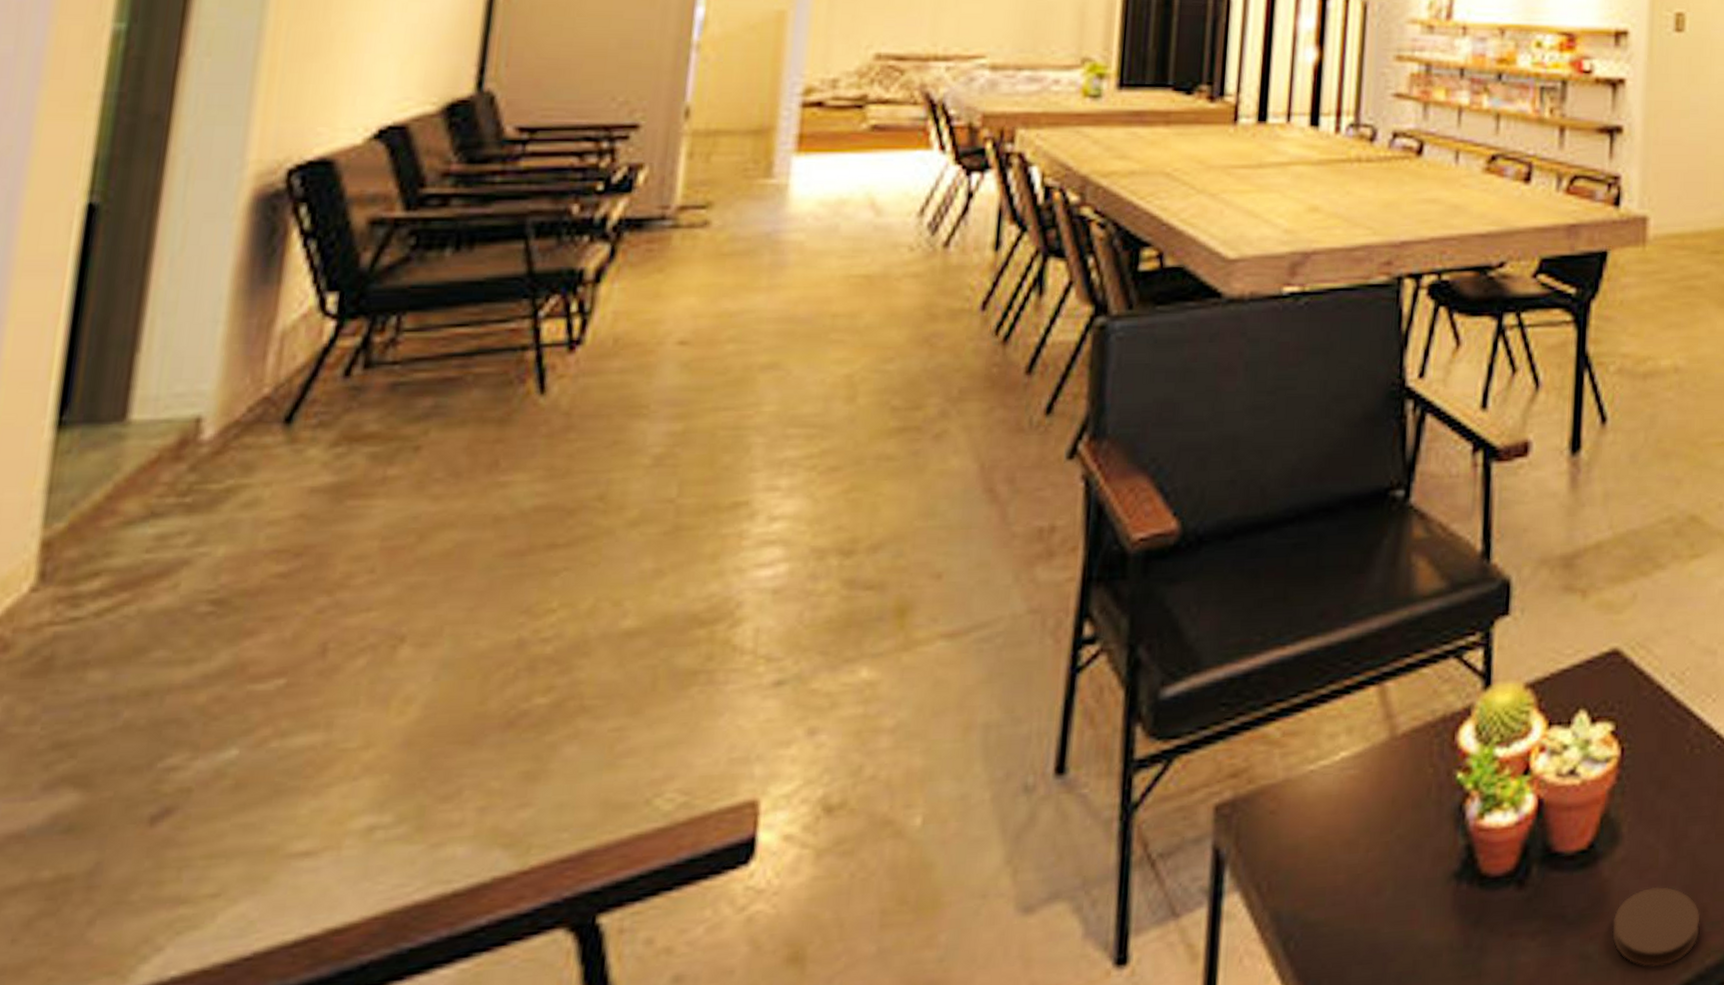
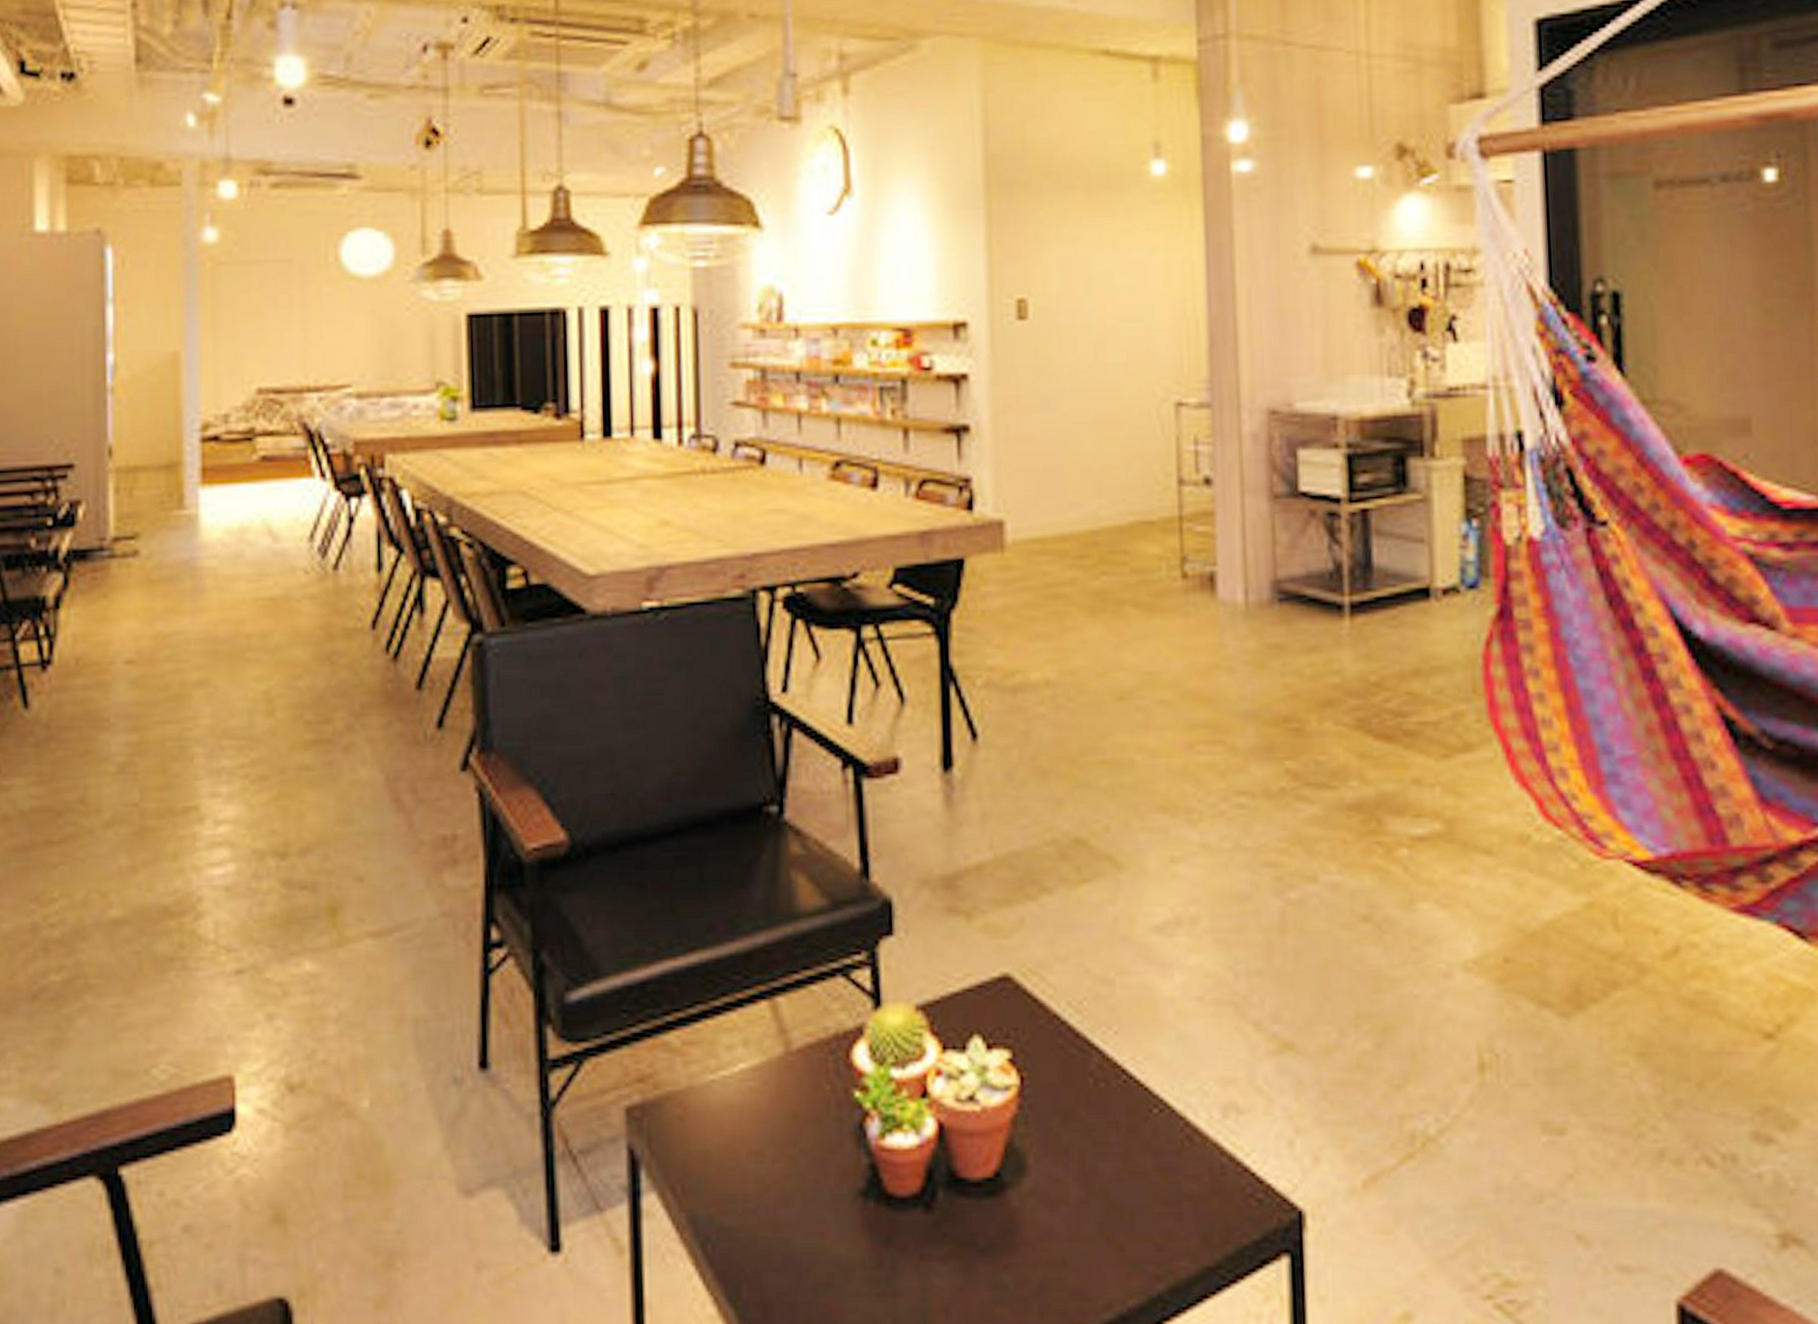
coaster: present [1612,886,1701,968] -> none [1026,1221,1119,1304]

